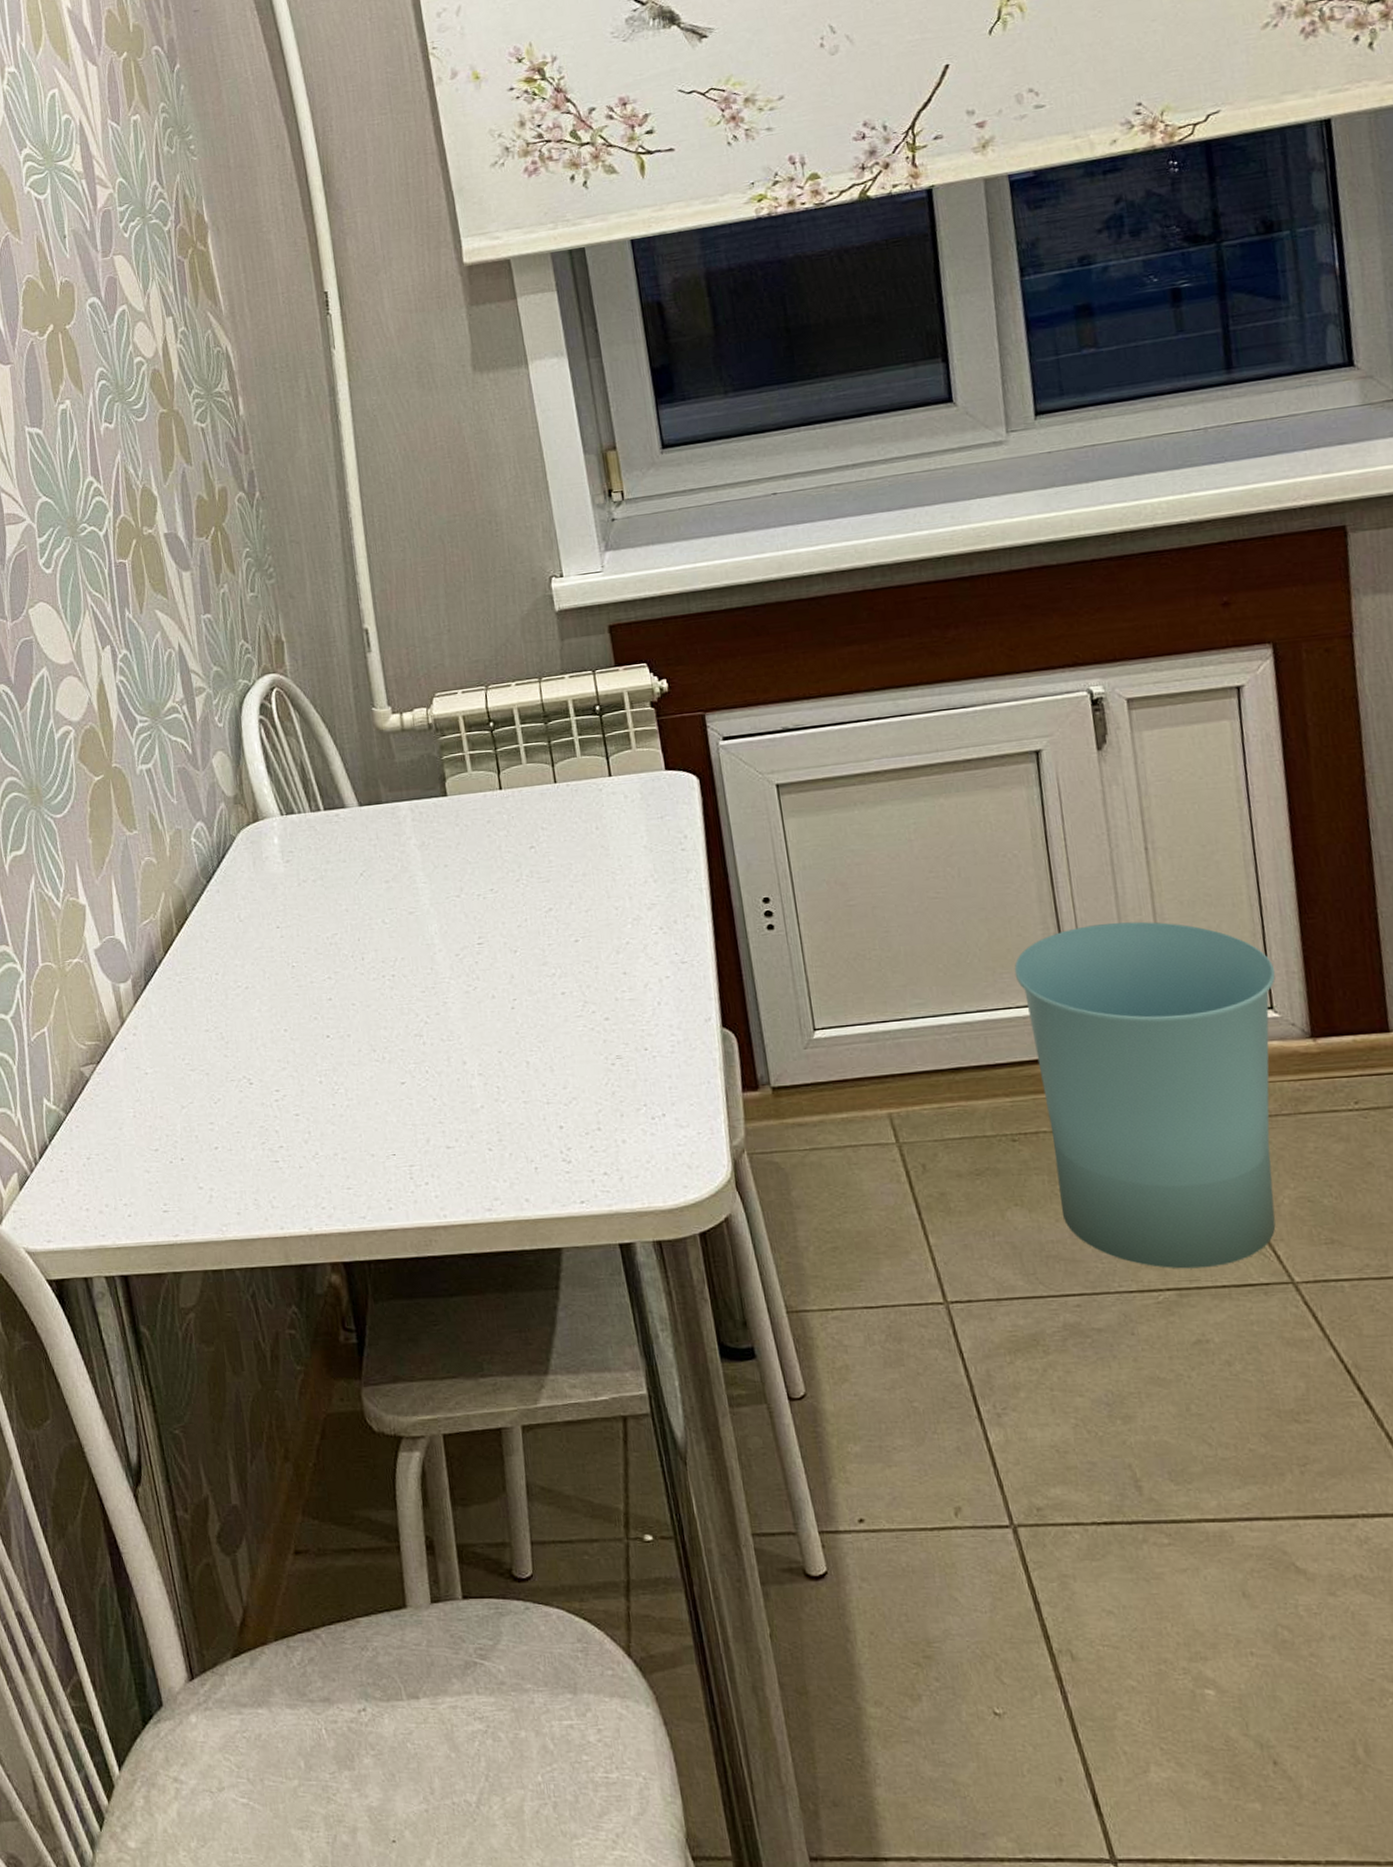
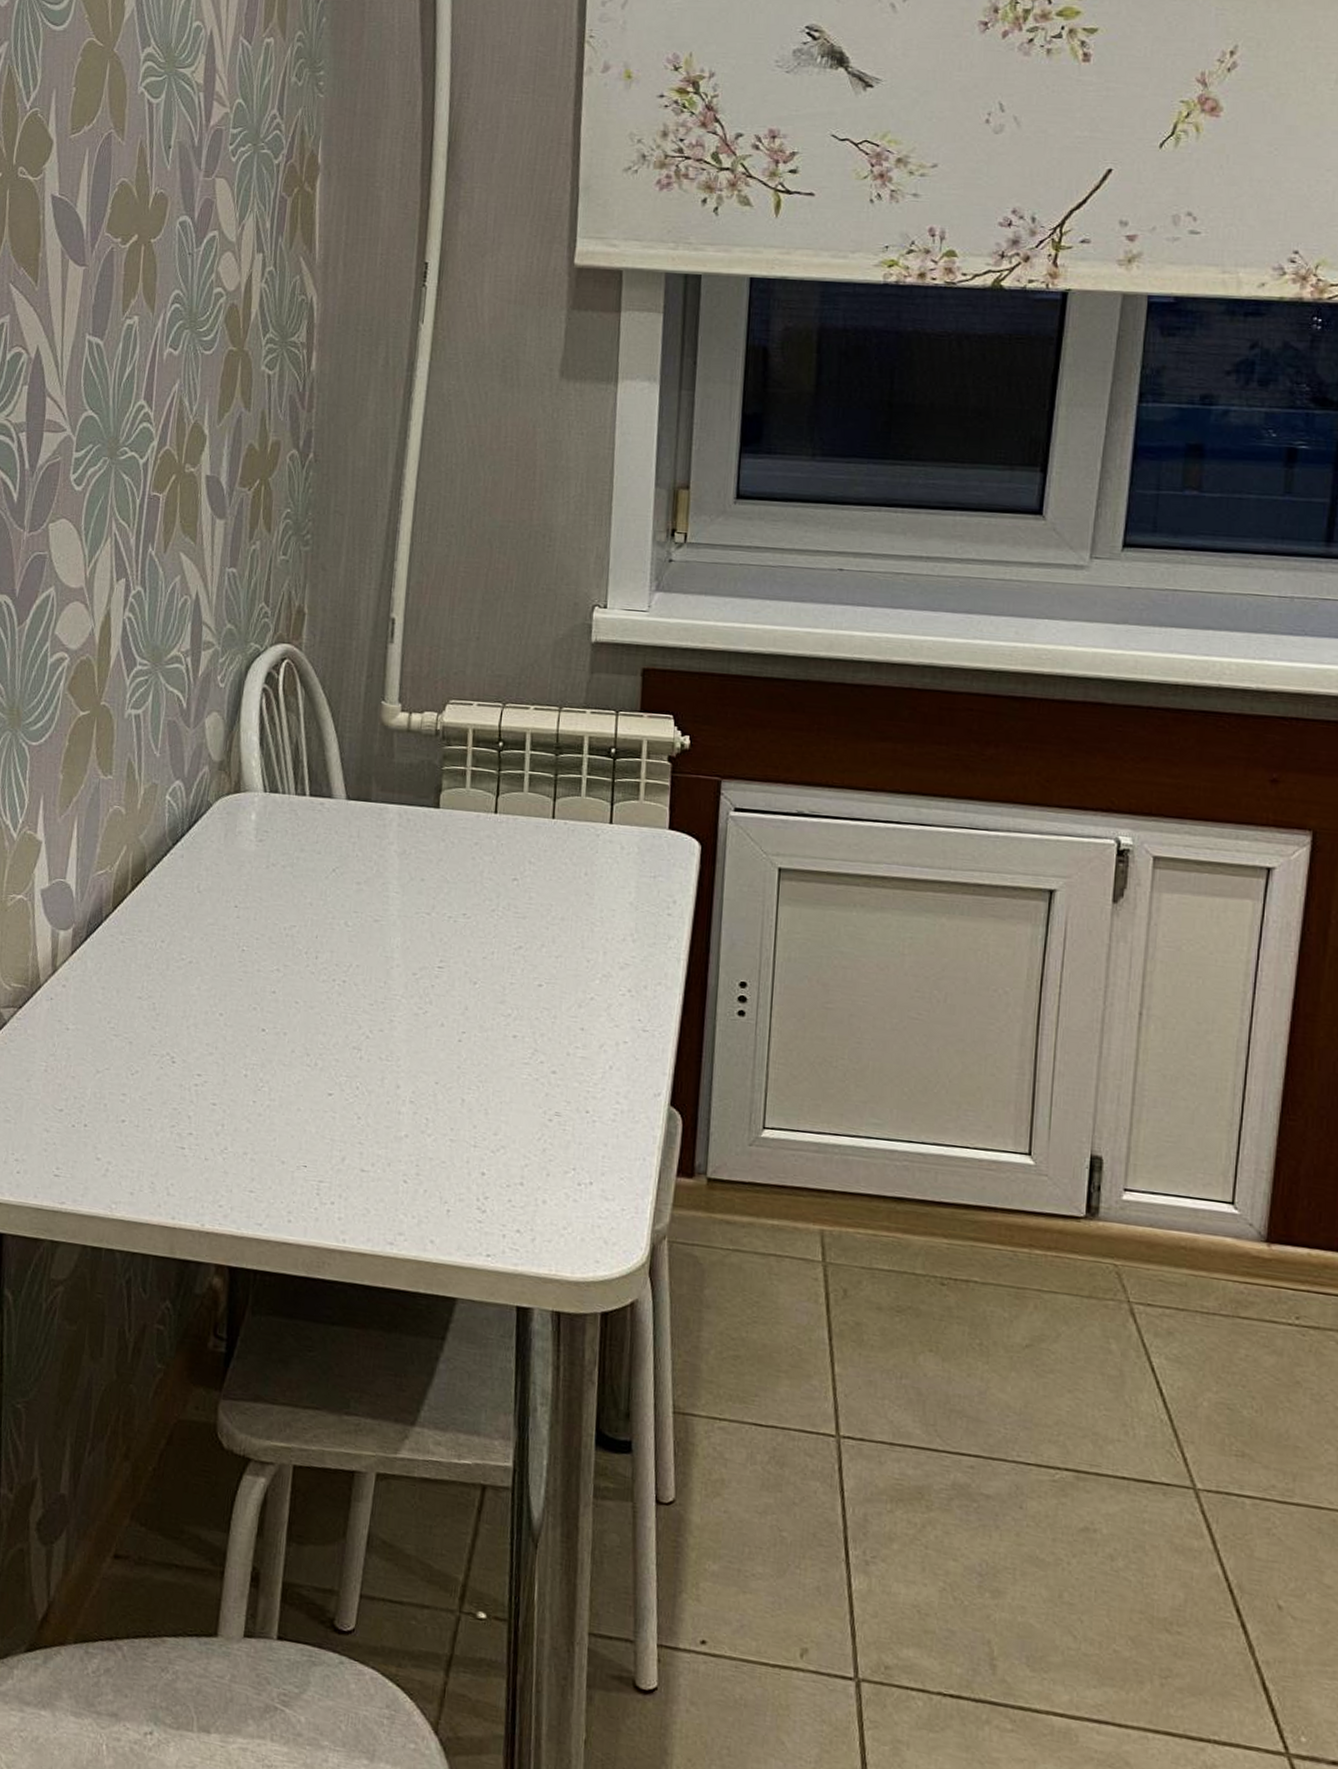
waste bin: present [1014,921,1276,1269] -> none [975,1079,1244,1457]

